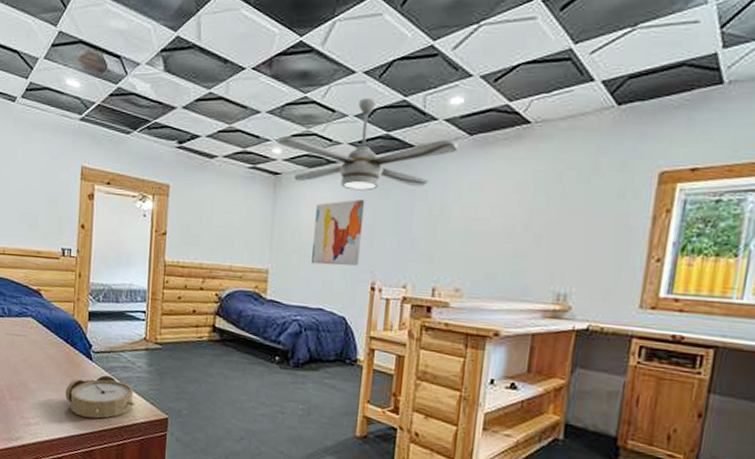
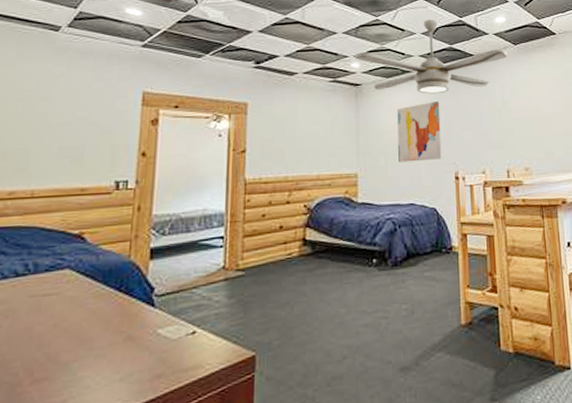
alarm clock: present [65,375,135,419] -> none [115,320,213,382]

